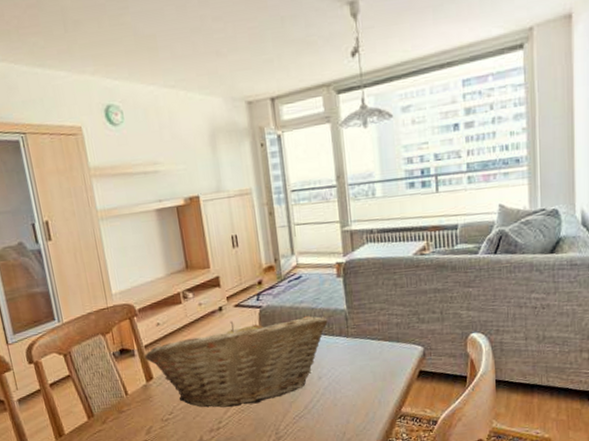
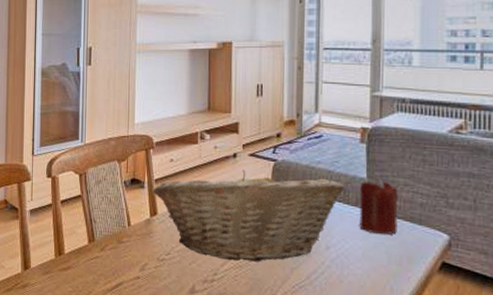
candle: none [342,306,379,358] -> present [359,177,398,235]

